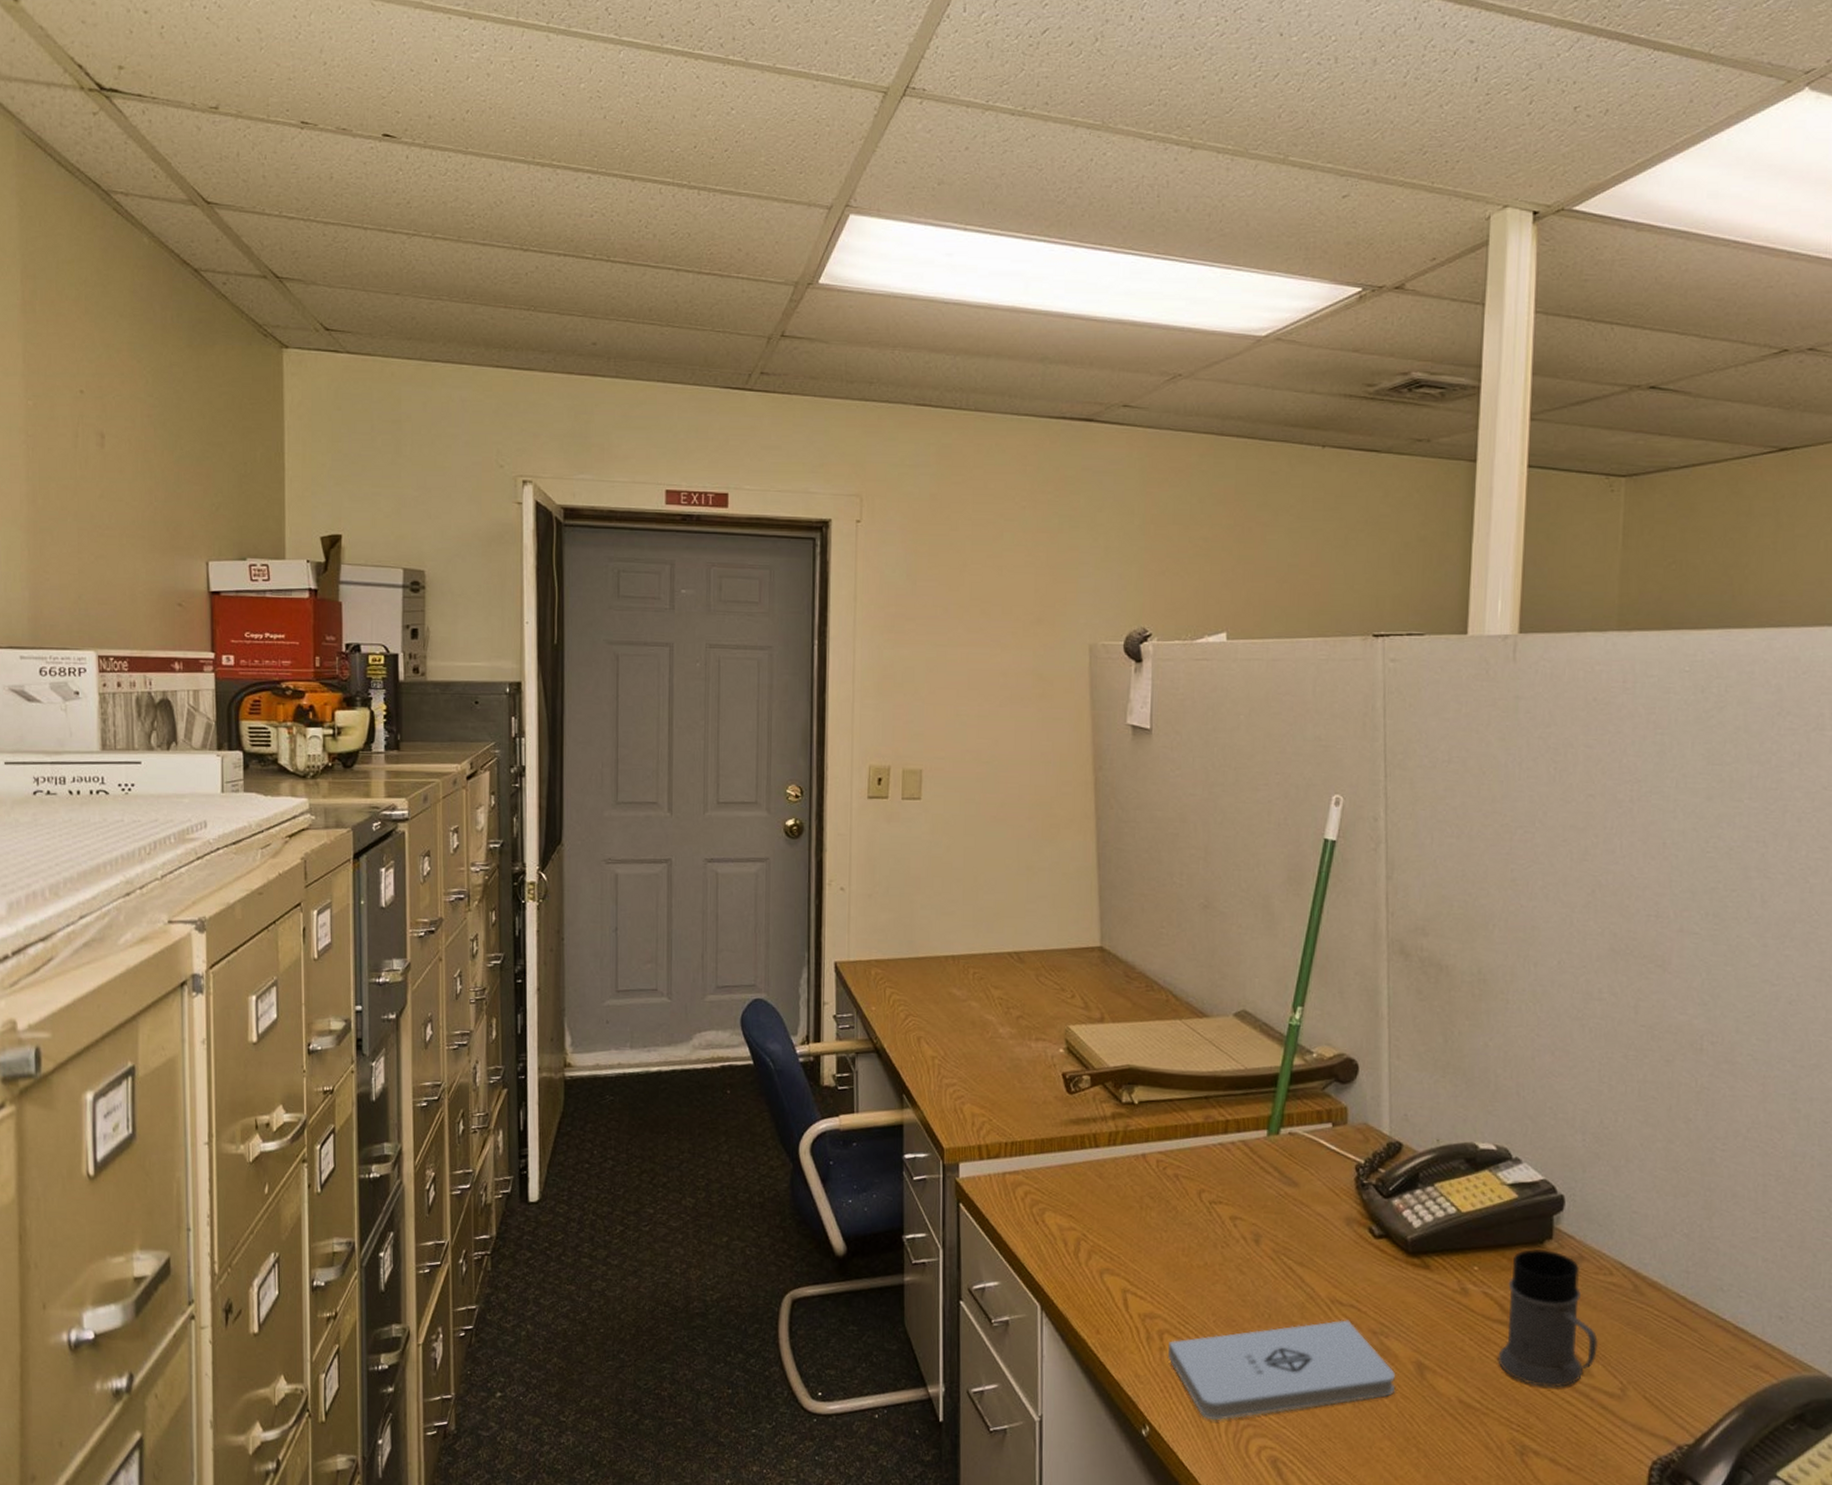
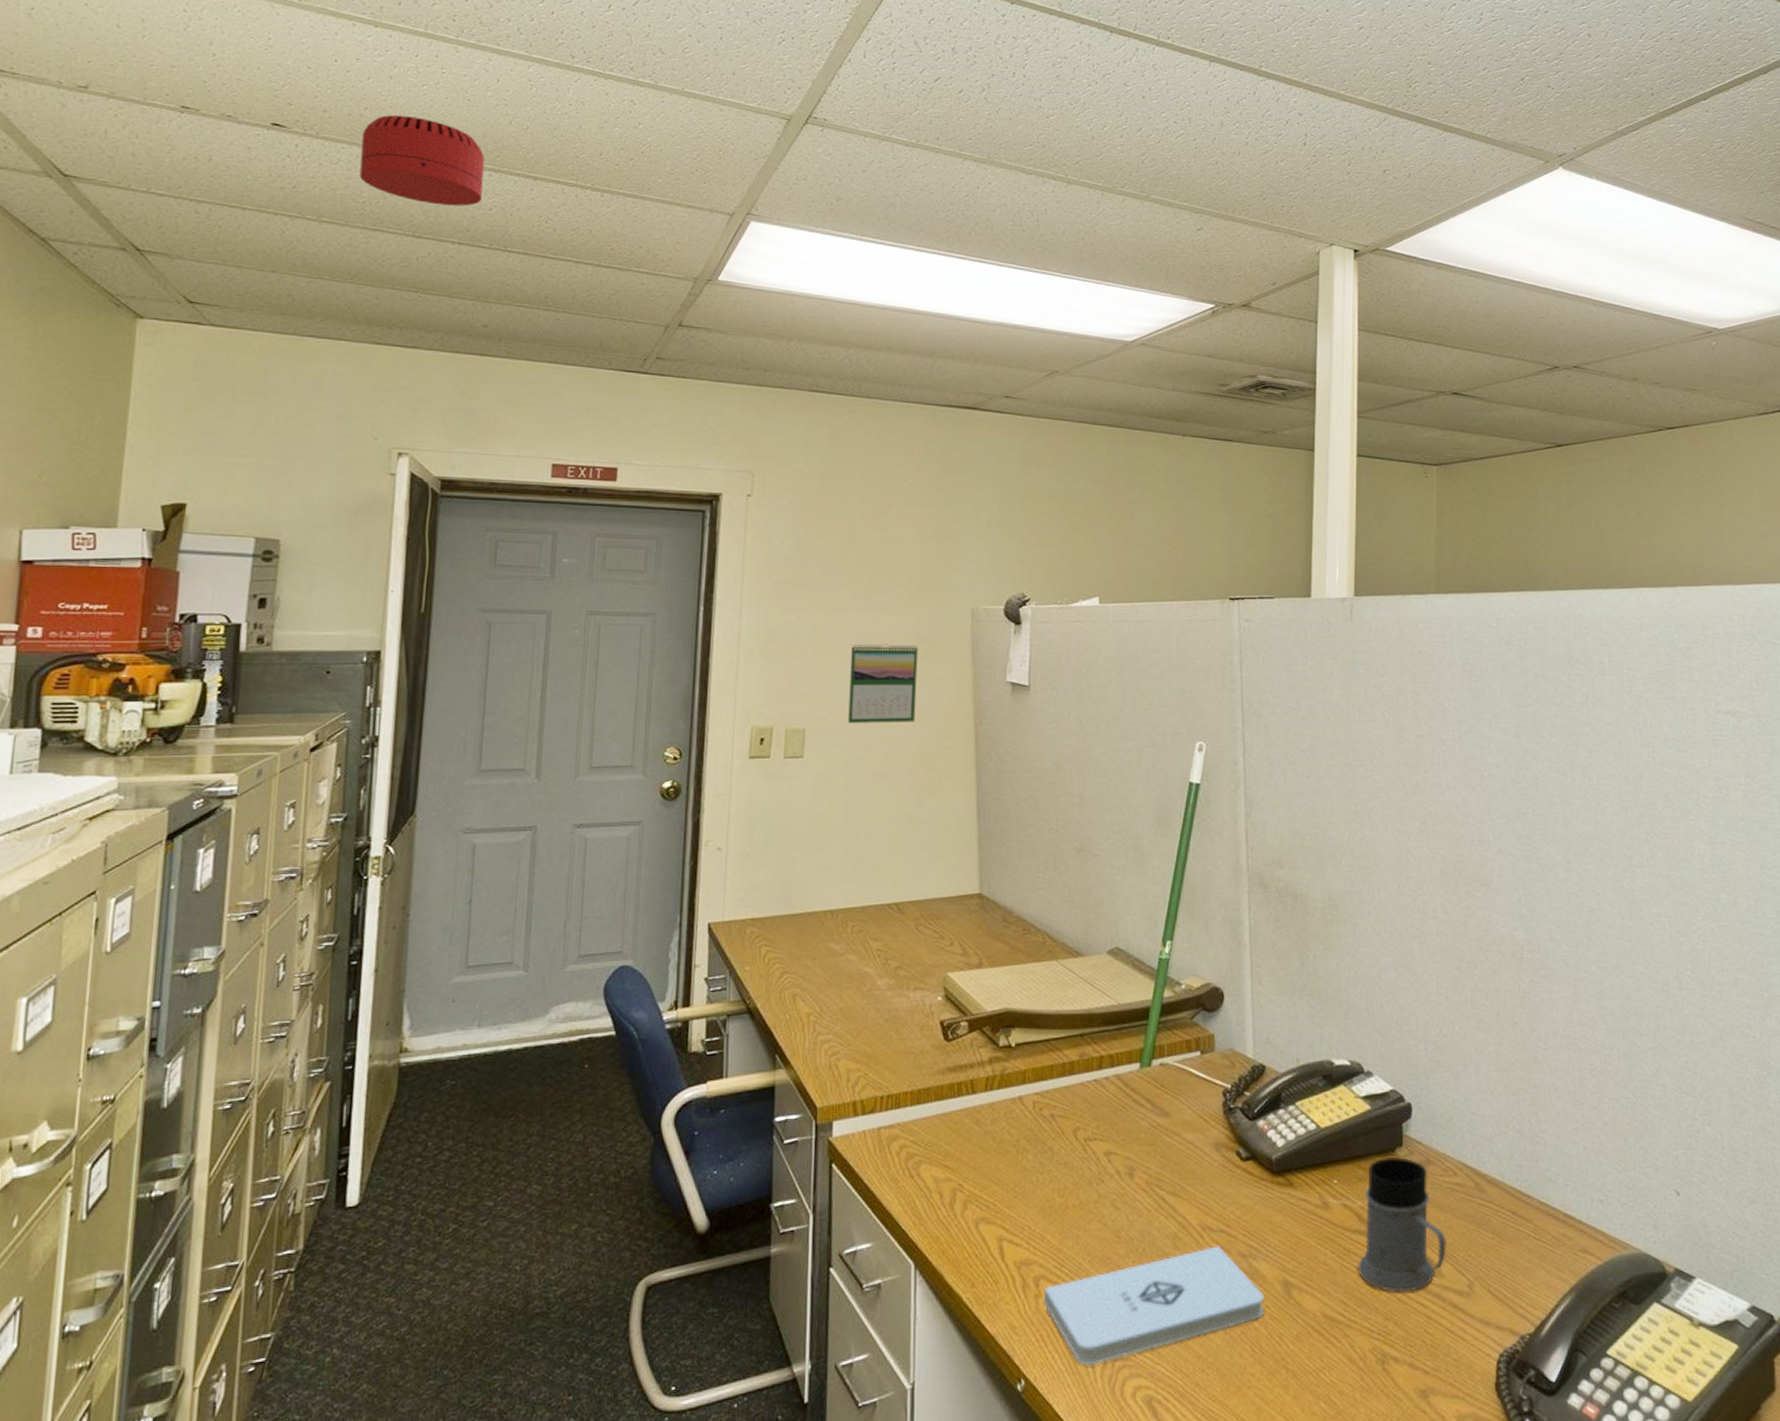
smoke detector: none [466,116,583,214] -> present [359,114,485,206]
calendar: none [964,680,1035,766] -> present [848,643,918,723]

